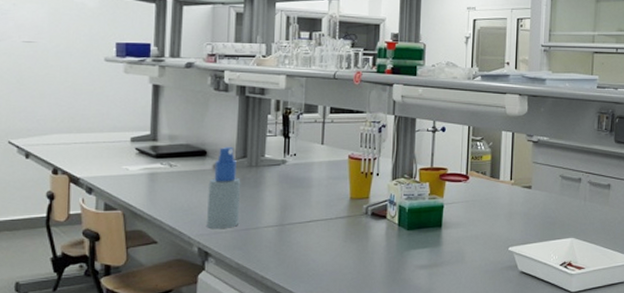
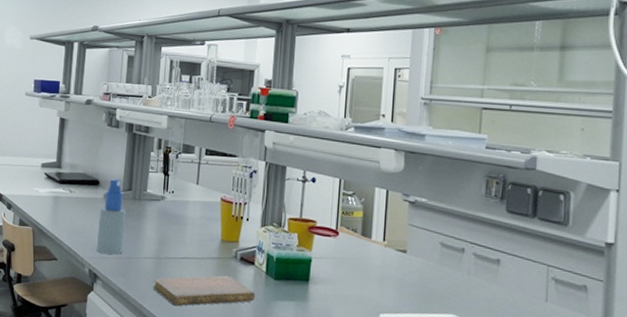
notebook: none [275,233,388,272] -> present [152,275,255,306]

